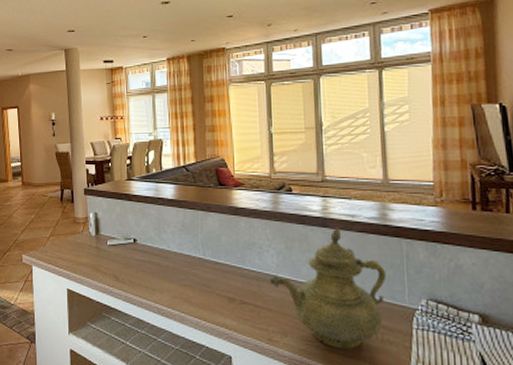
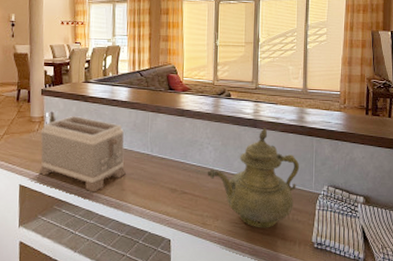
toaster: none [85,216,178,300] -> present [38,116,127,193]

